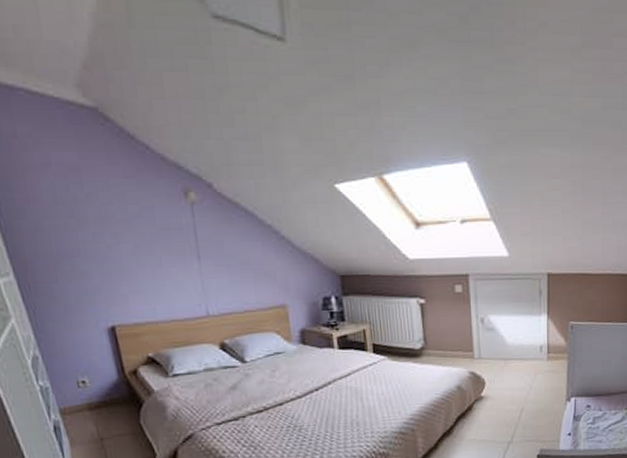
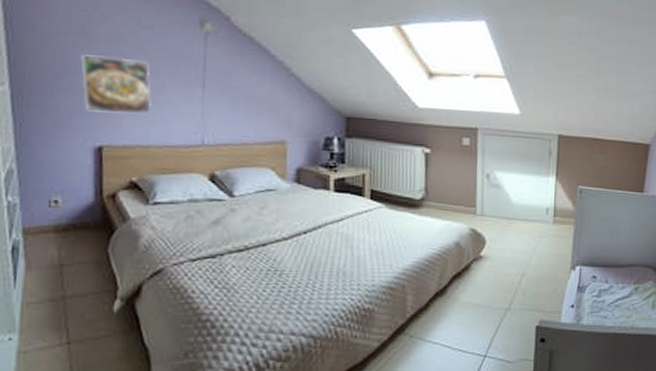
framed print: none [75,236,154,294] -> present [81,54,153,114]

